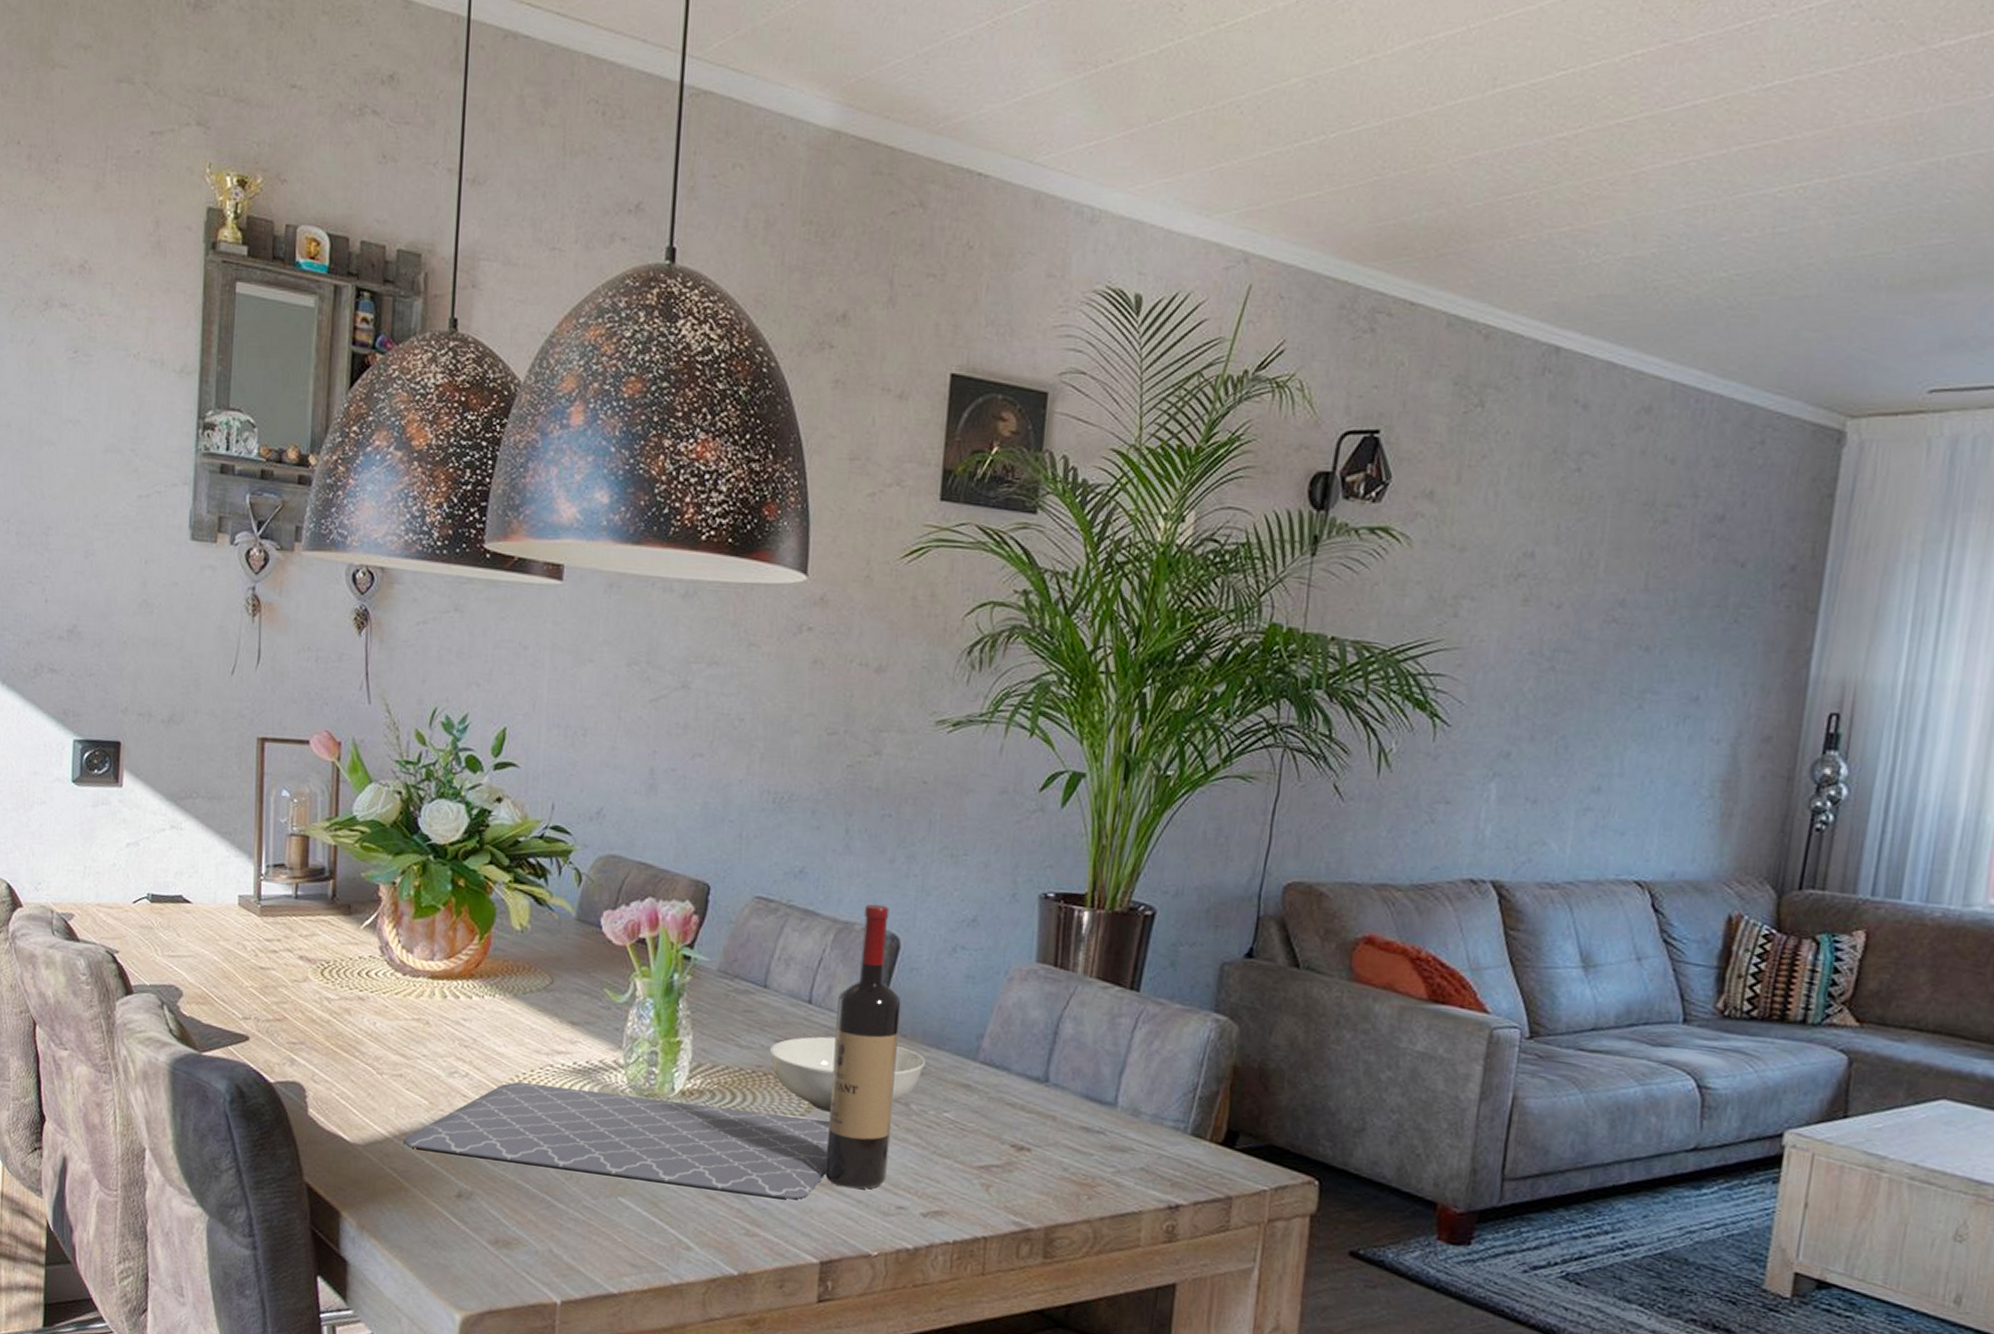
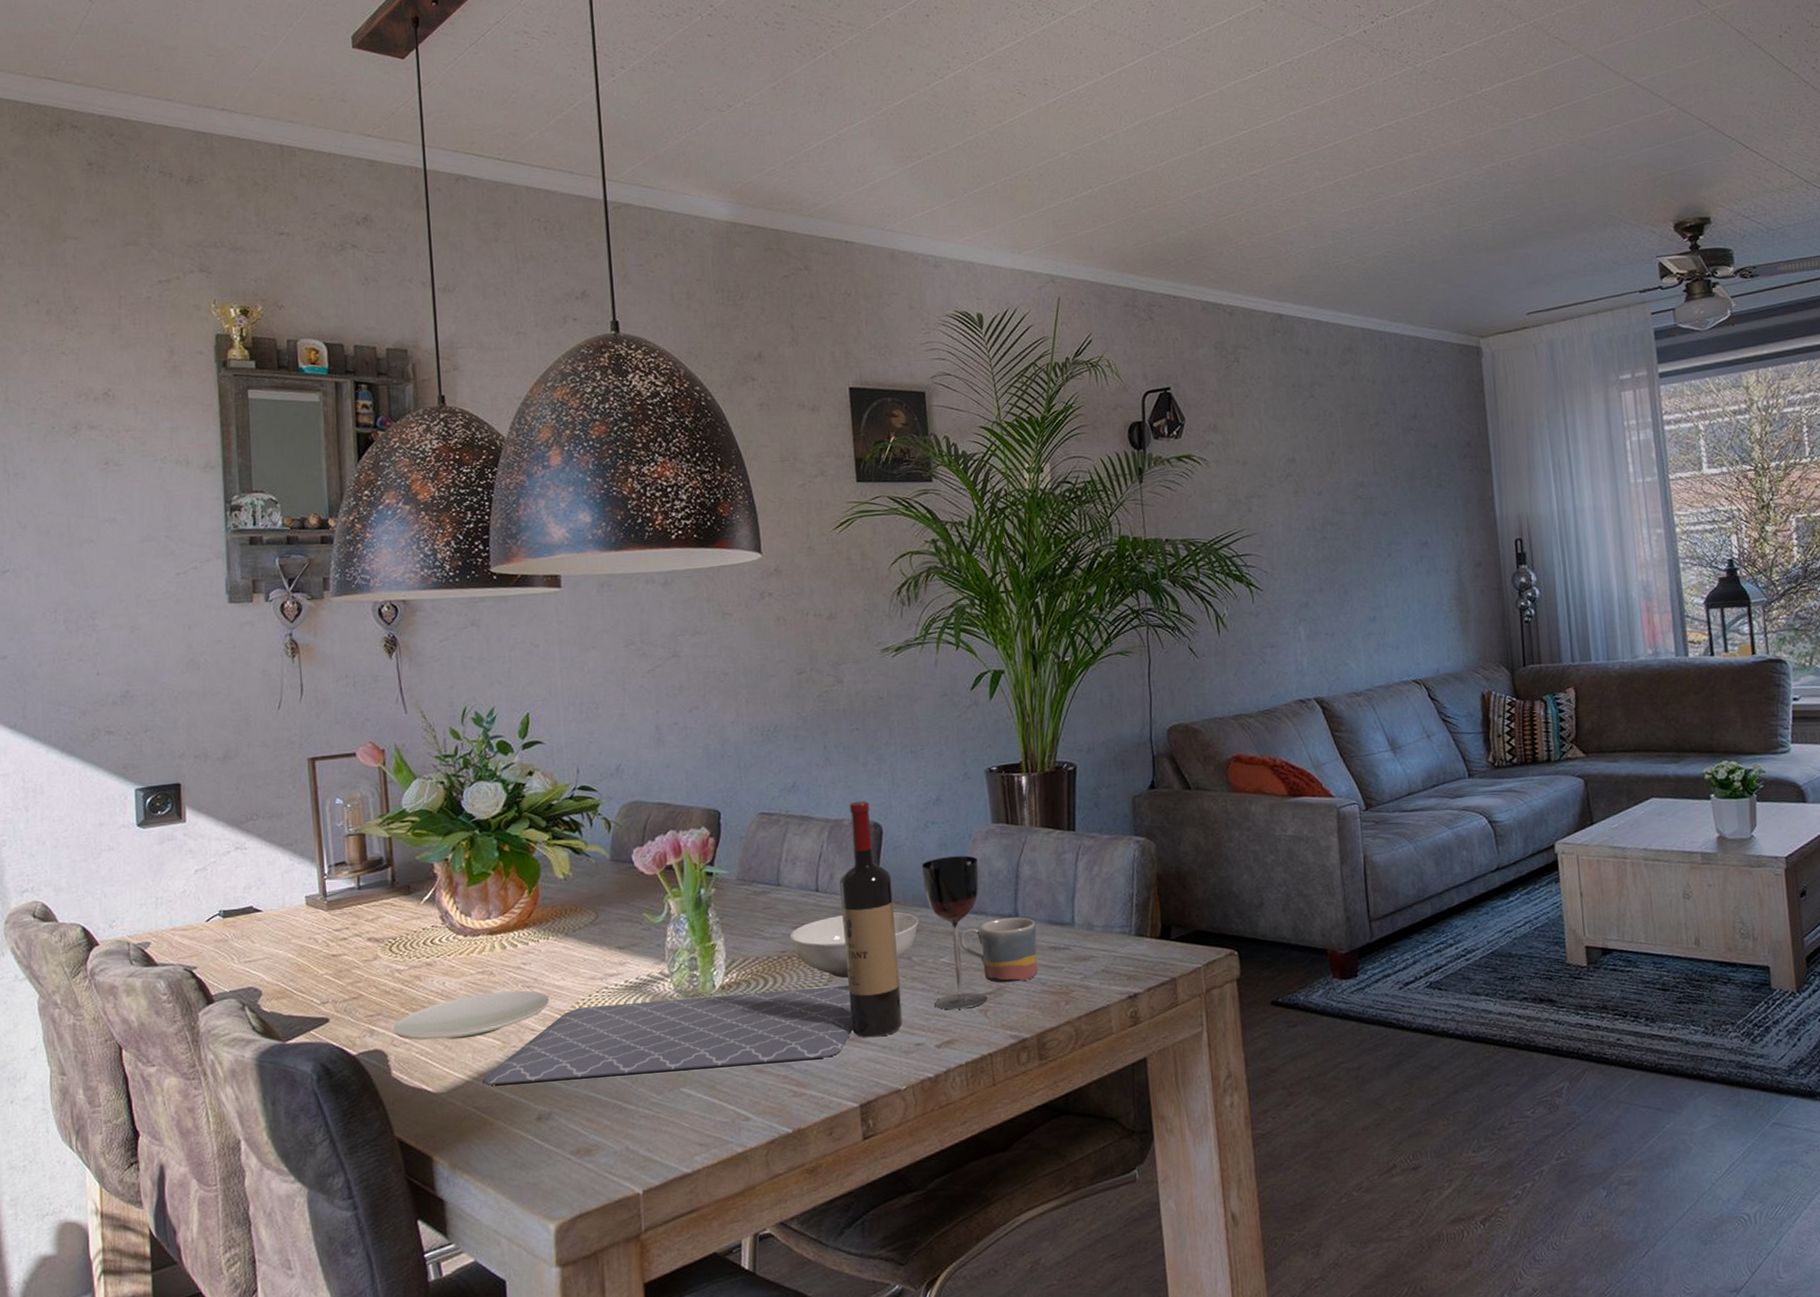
plate: none [315,1043,488,1091] -> present [393,990,550,1041]
wineglass: none [928,991,1010,1179] -> present [921,855,987,1010]
mug: none [970,1079,1069,1160] -> present [959,917,1038,983]

